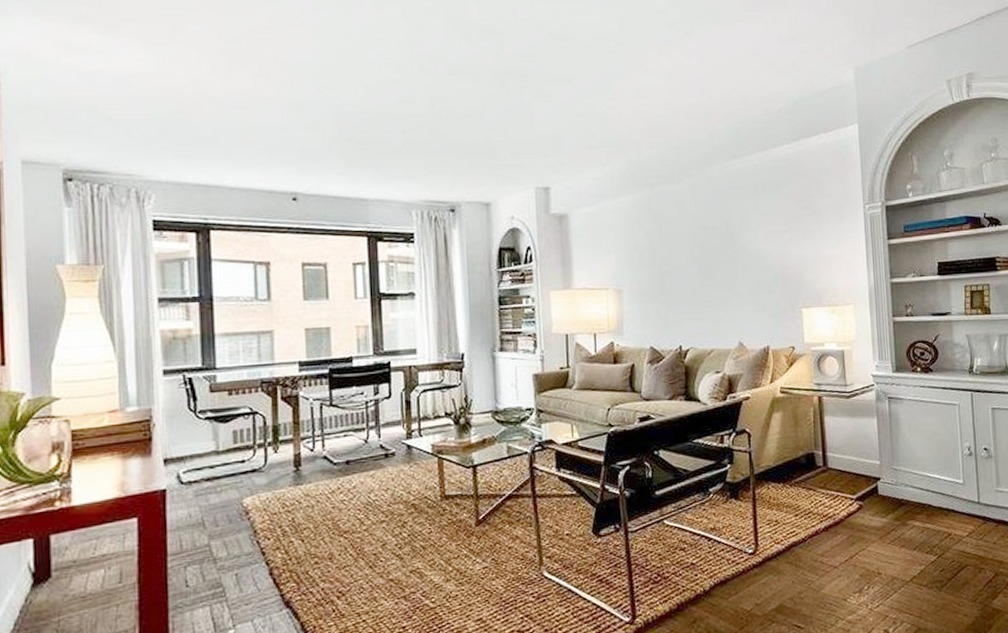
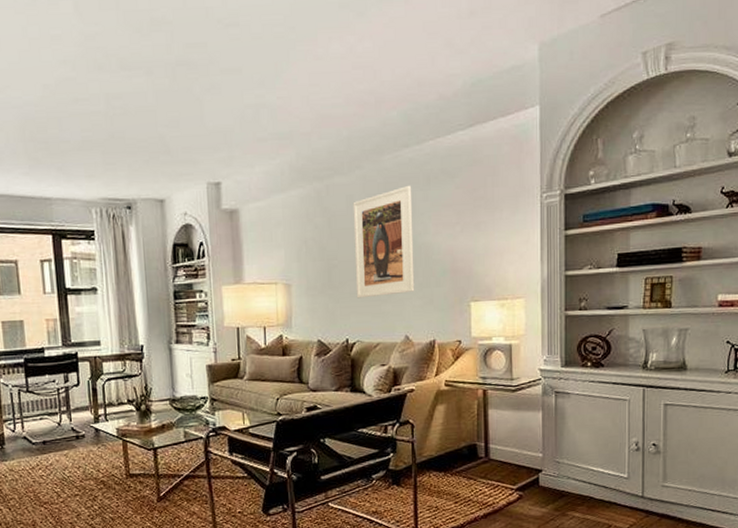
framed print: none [683,194,747,305] -> present [353,185,415,299]

